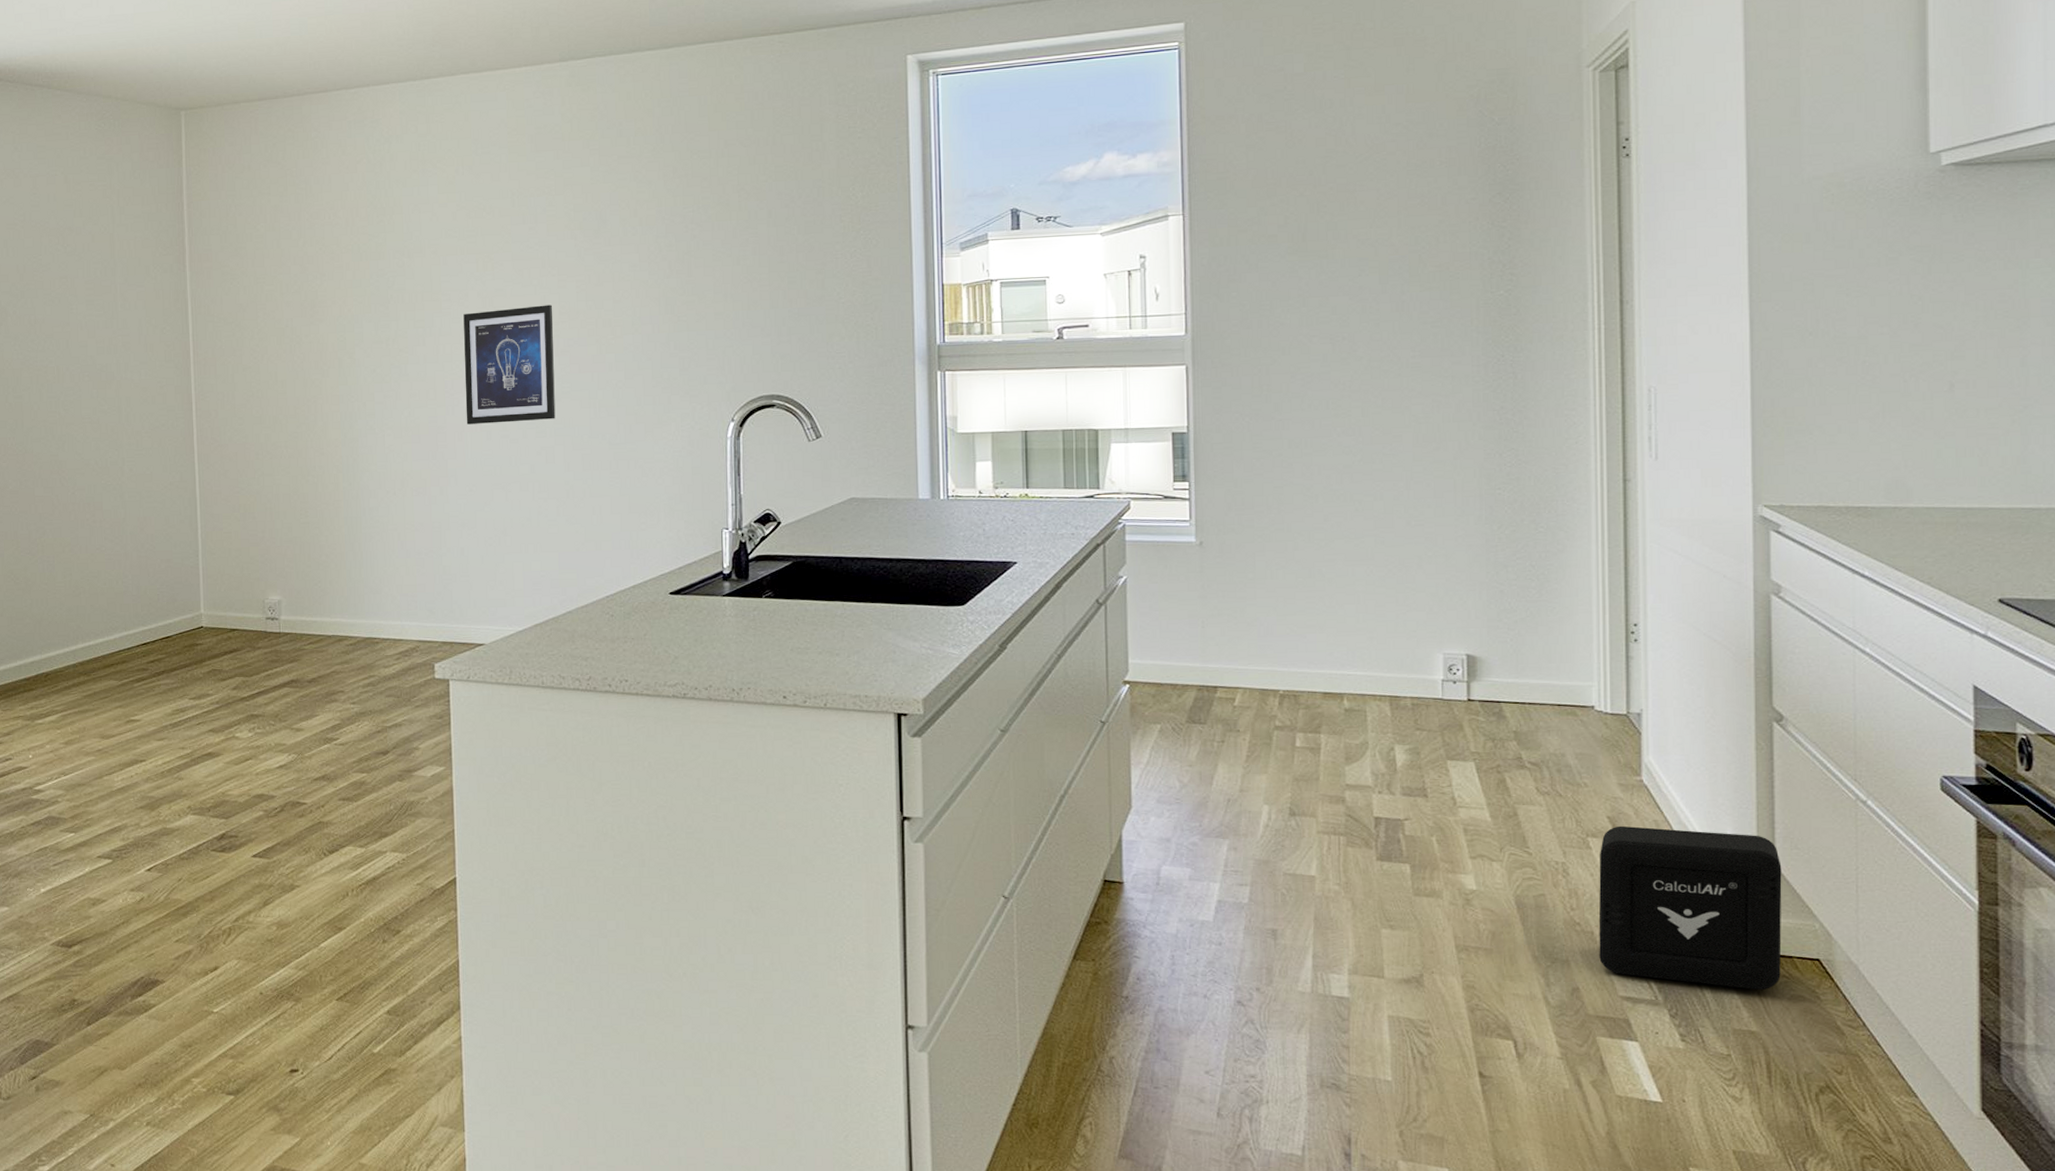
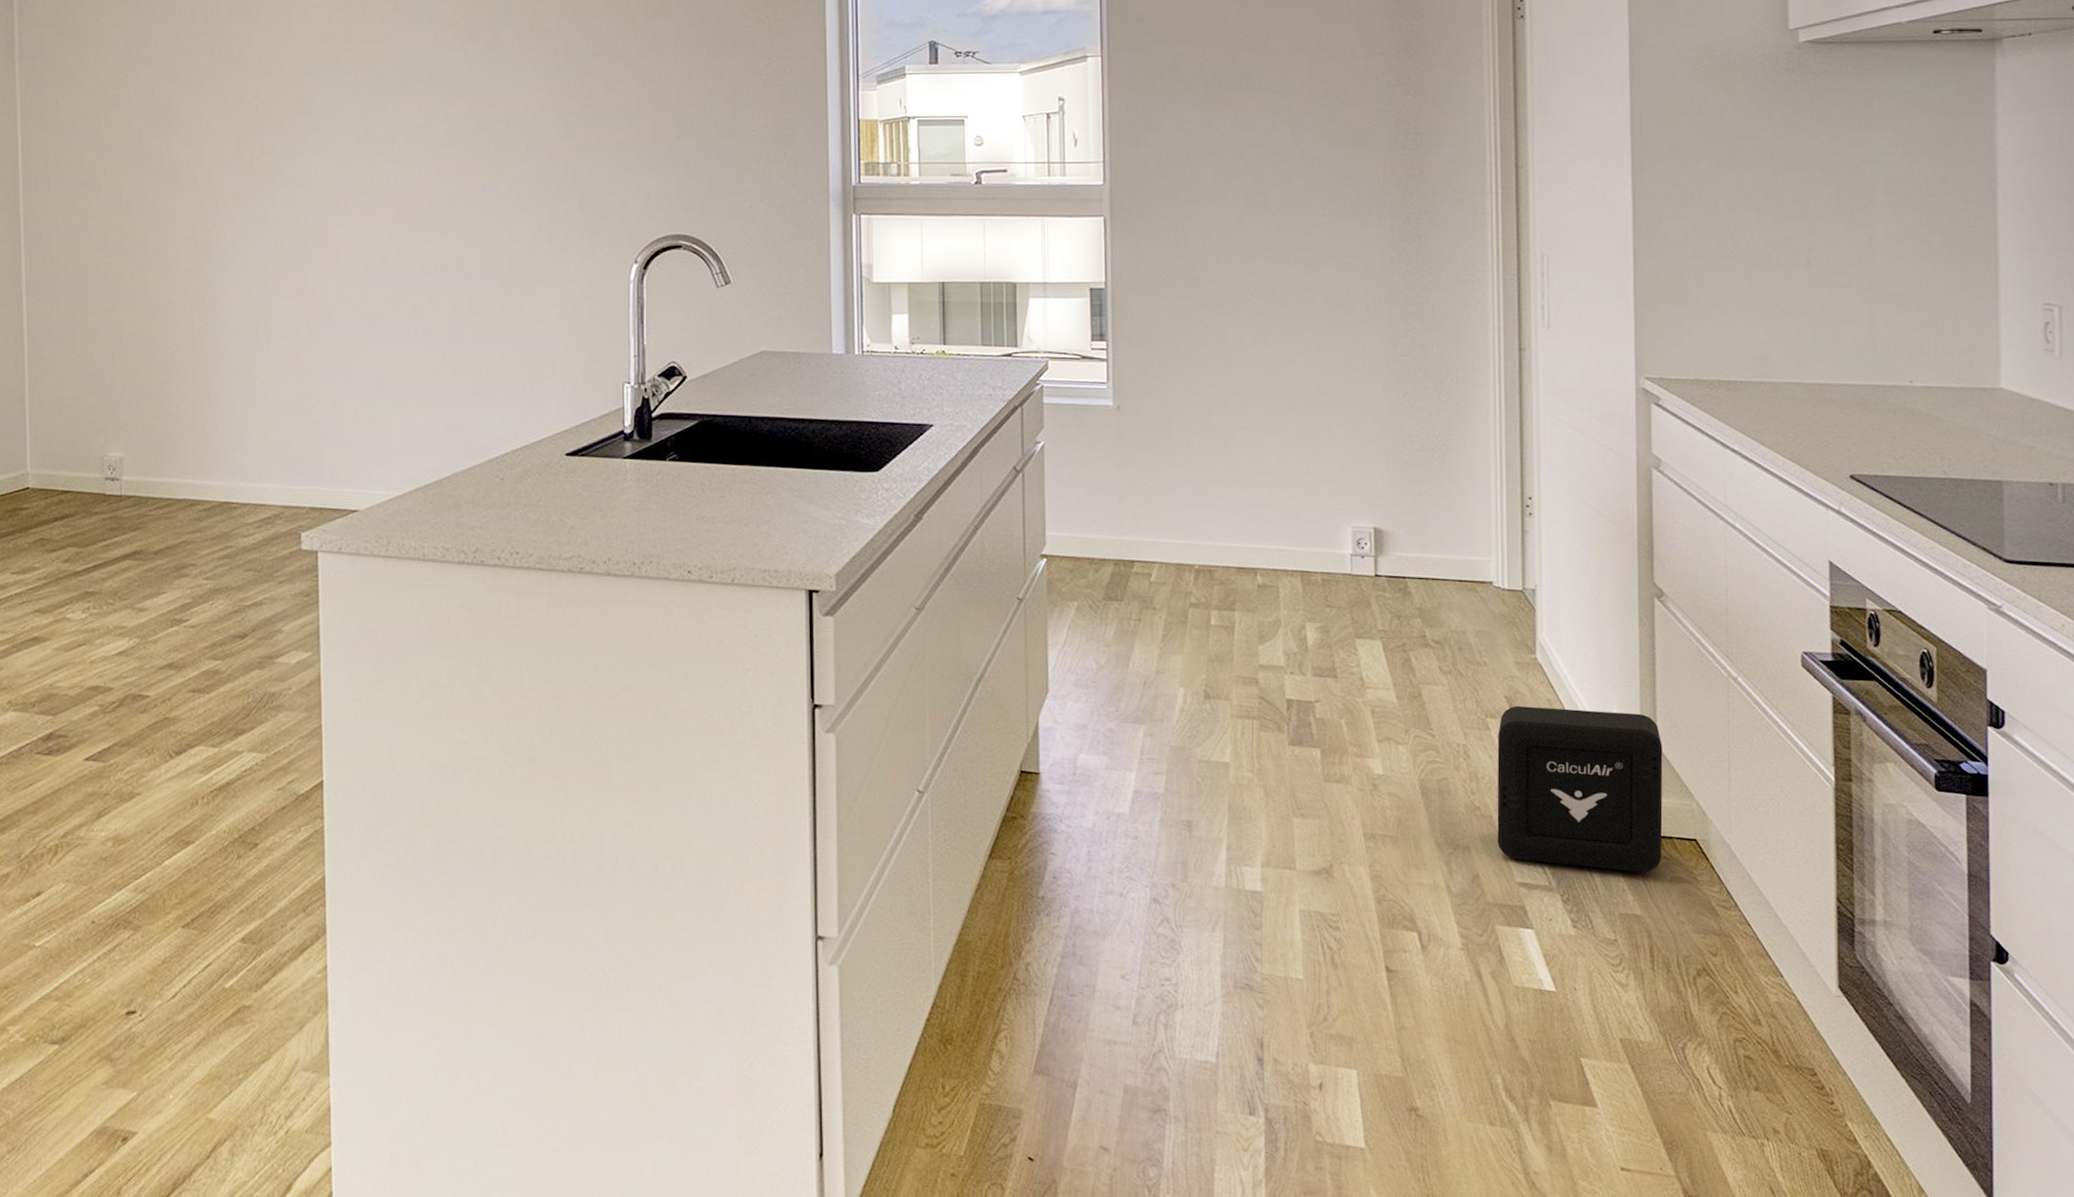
wall art: present [463,305,556,425] -> none [339,125,442,258]

